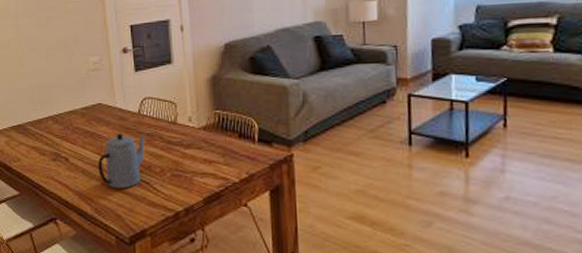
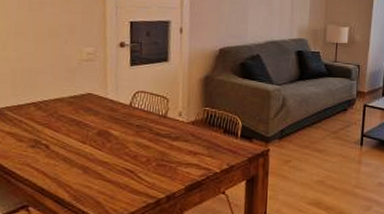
teapot: present [98,133,146,189] -> none [81,123,135,177]

